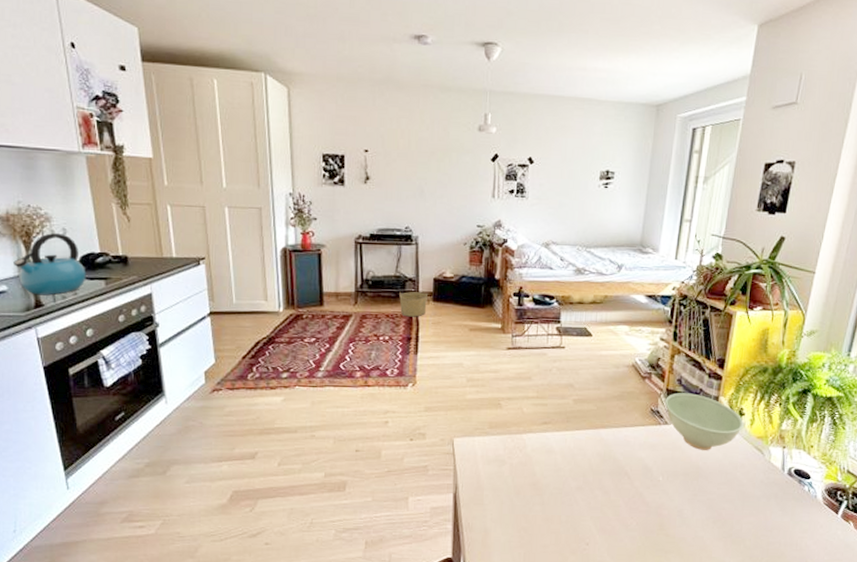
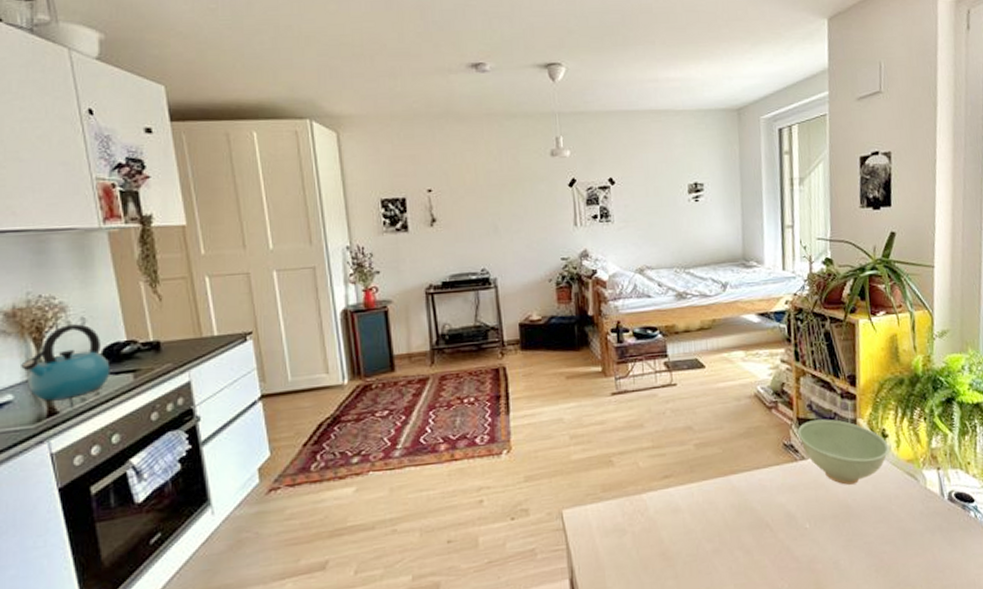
basket: present [399,292,427,317] -> none [482,341,515,372]

